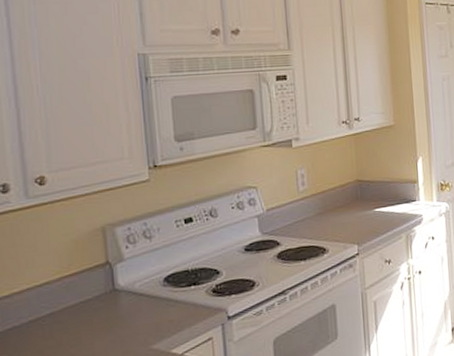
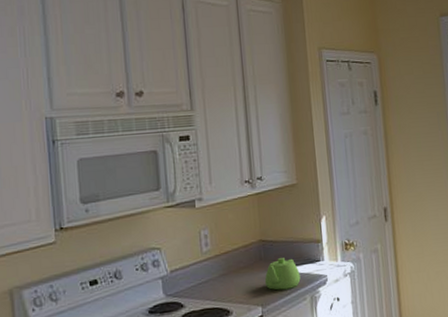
teapot: none [360,197,397,229] -> present [264,258,301,291]

